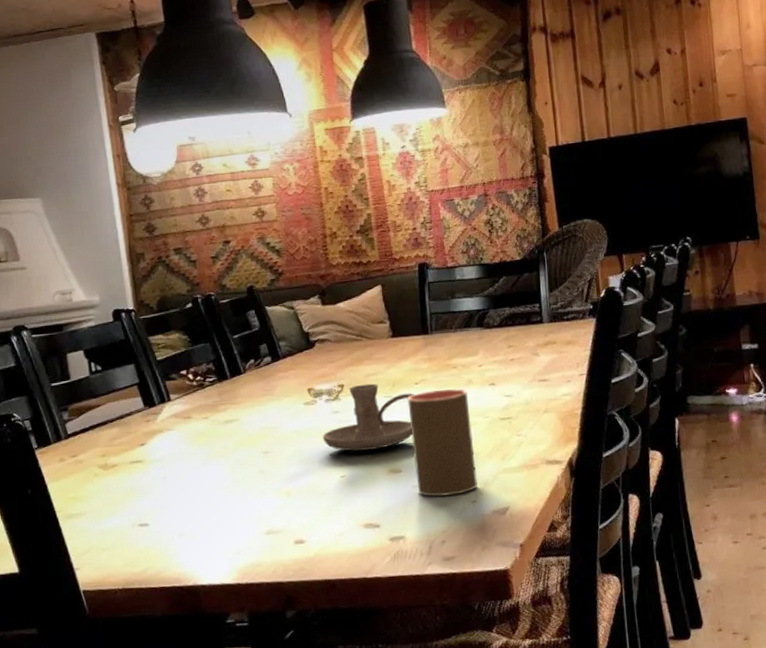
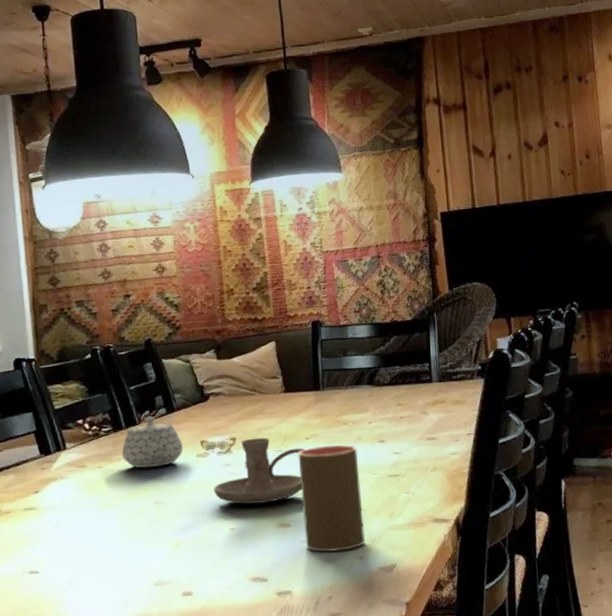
teapot: none [227,365,291,418] -> present [121,416,184,468]

